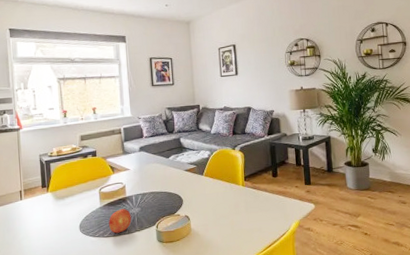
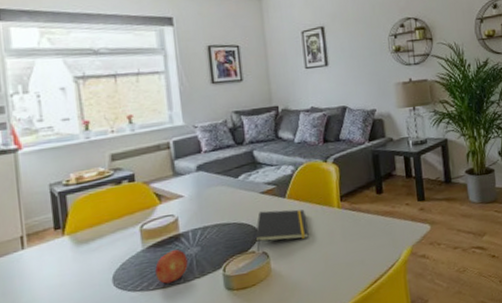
notepad: none [180,184,220,216] -> present [255,209,309,253]

